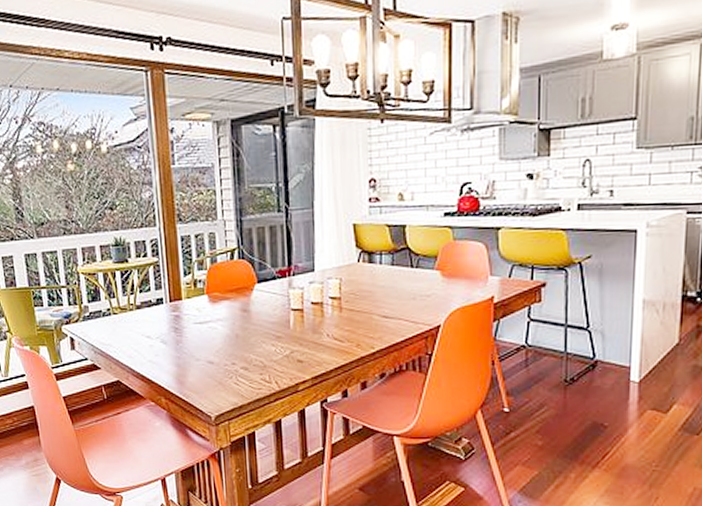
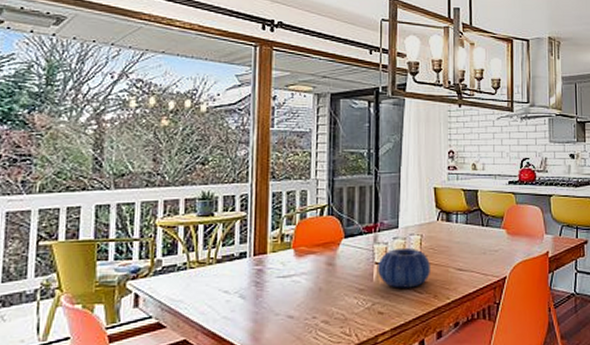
decorative bowl: none [294,292,352,336] -> present [378,247,430,288]

